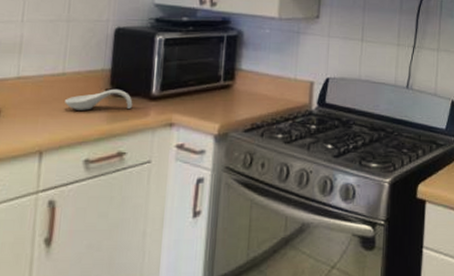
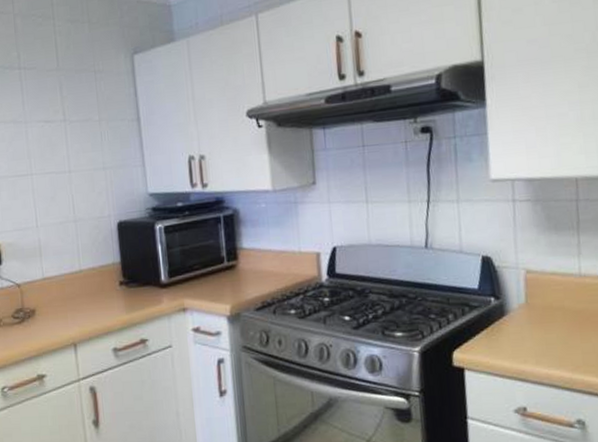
spoon rest: present [65,88,133,110] -> none [86,280,146,304]

